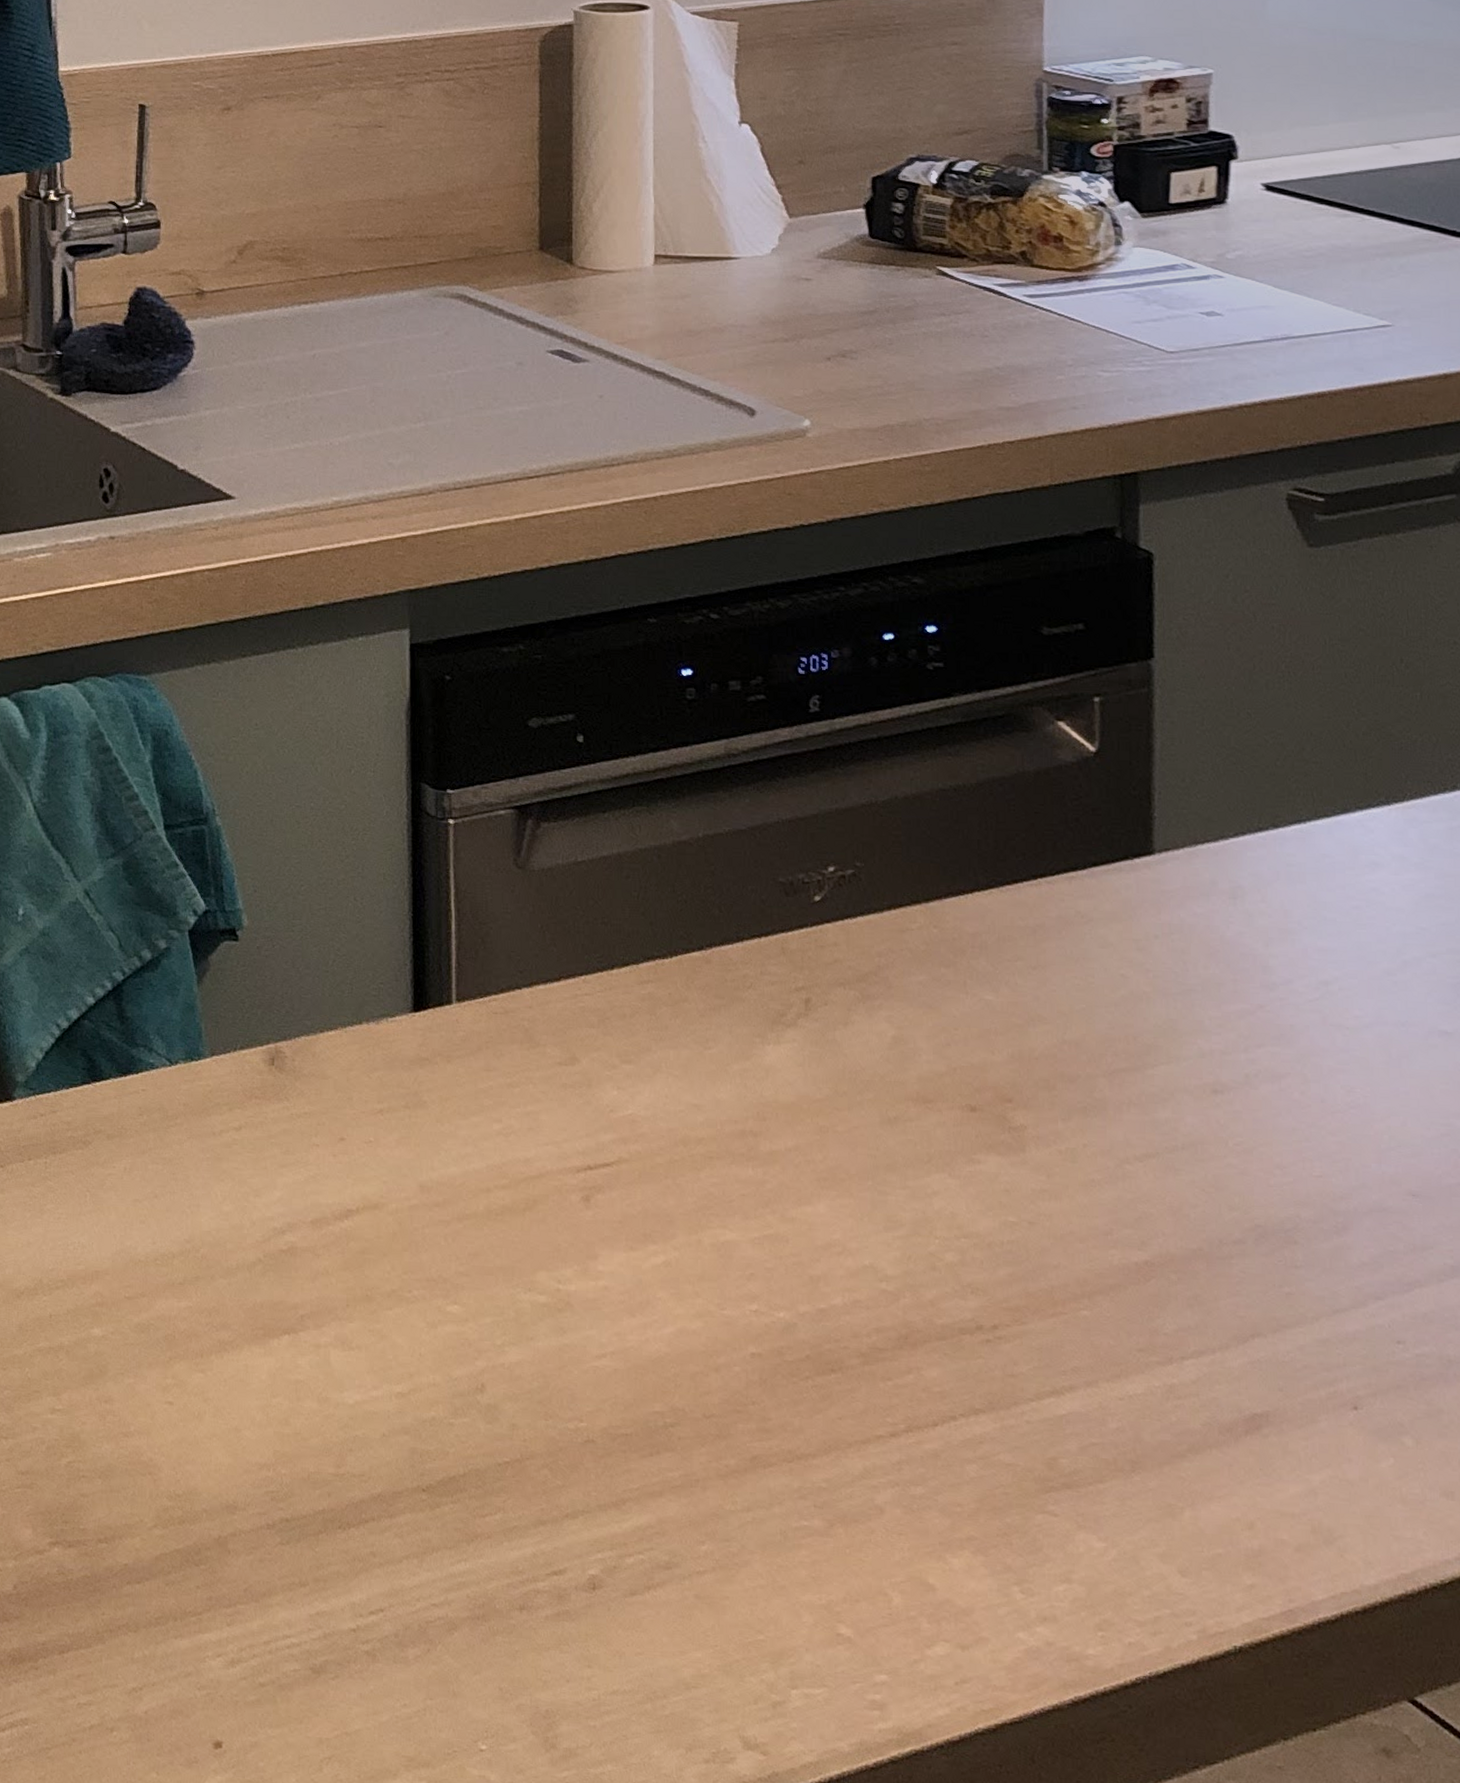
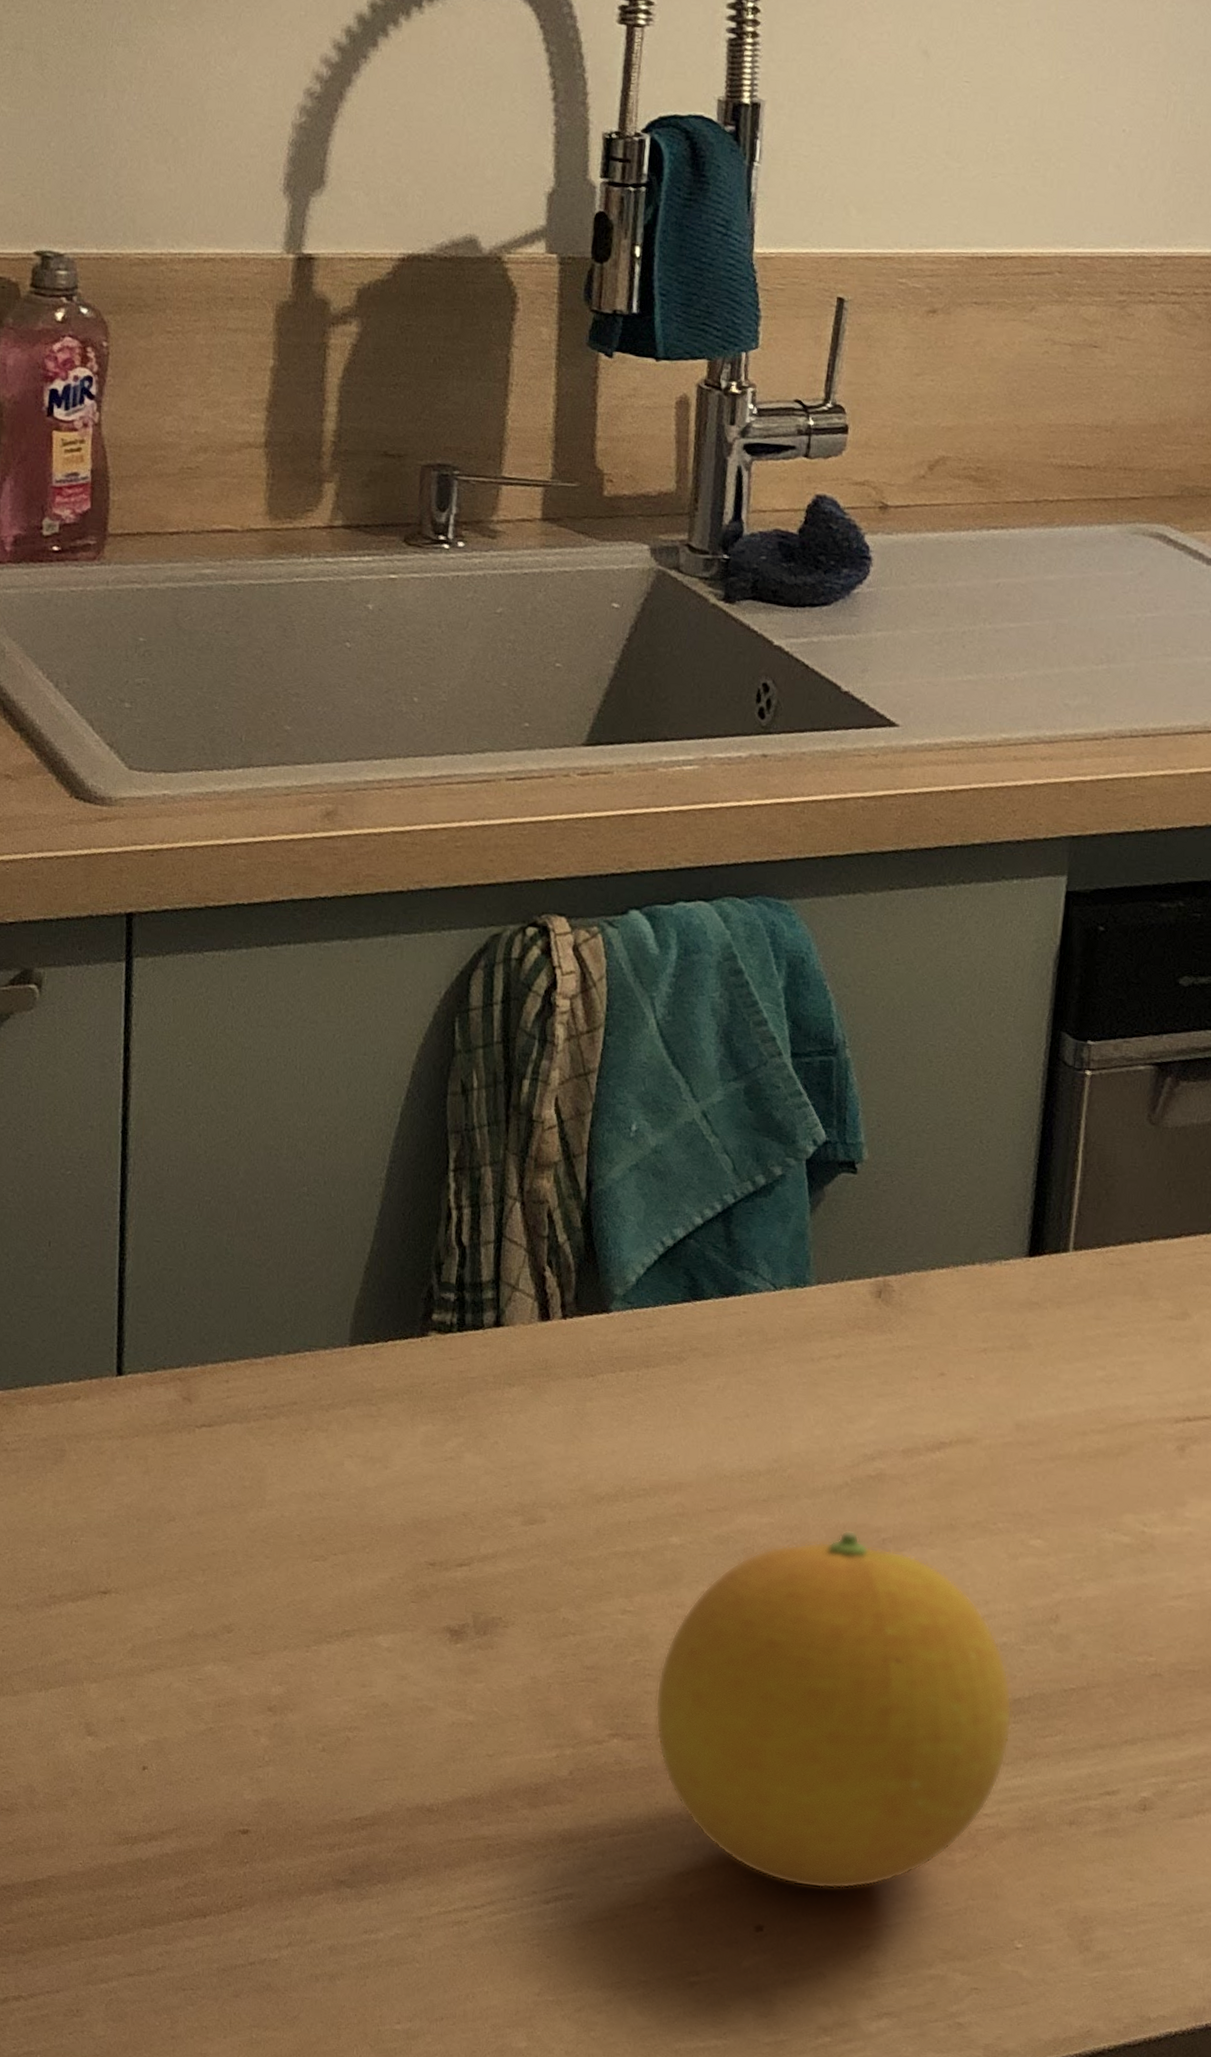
fruit: none [92,1309,450,1697] -> present [655,1530,1013,1889]

